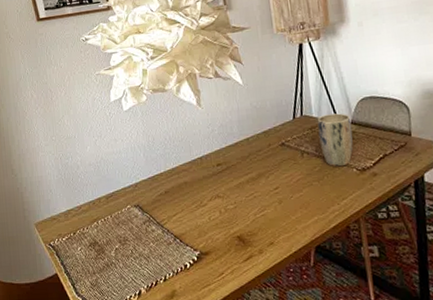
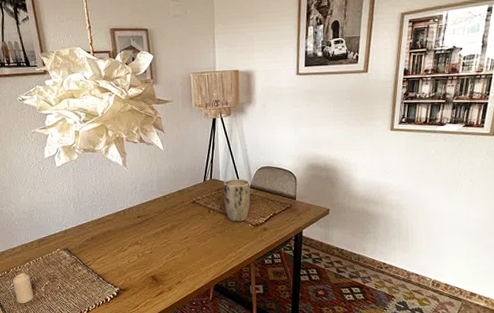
candle: none [79,234,104,272] -> present [12,272,34,304]

